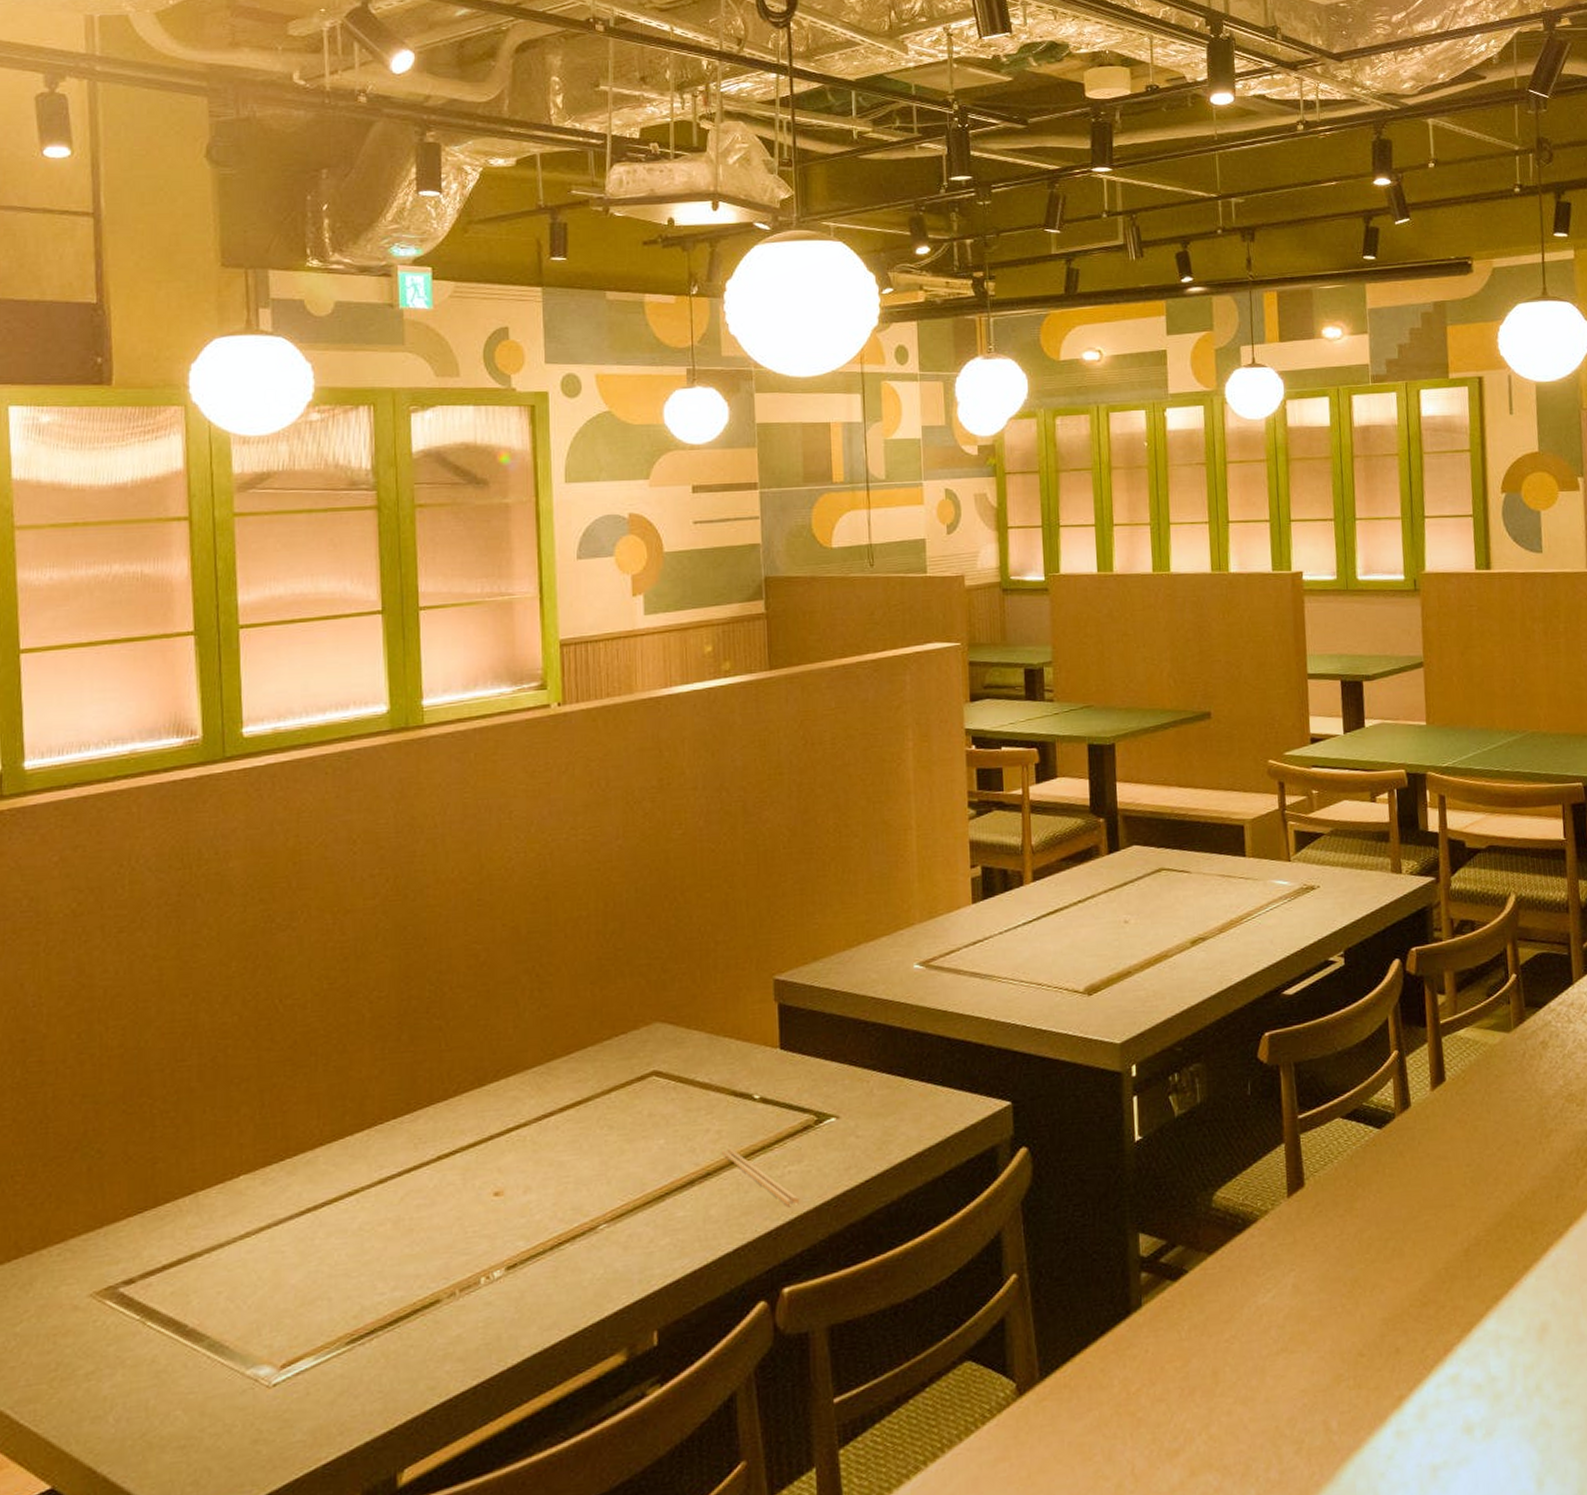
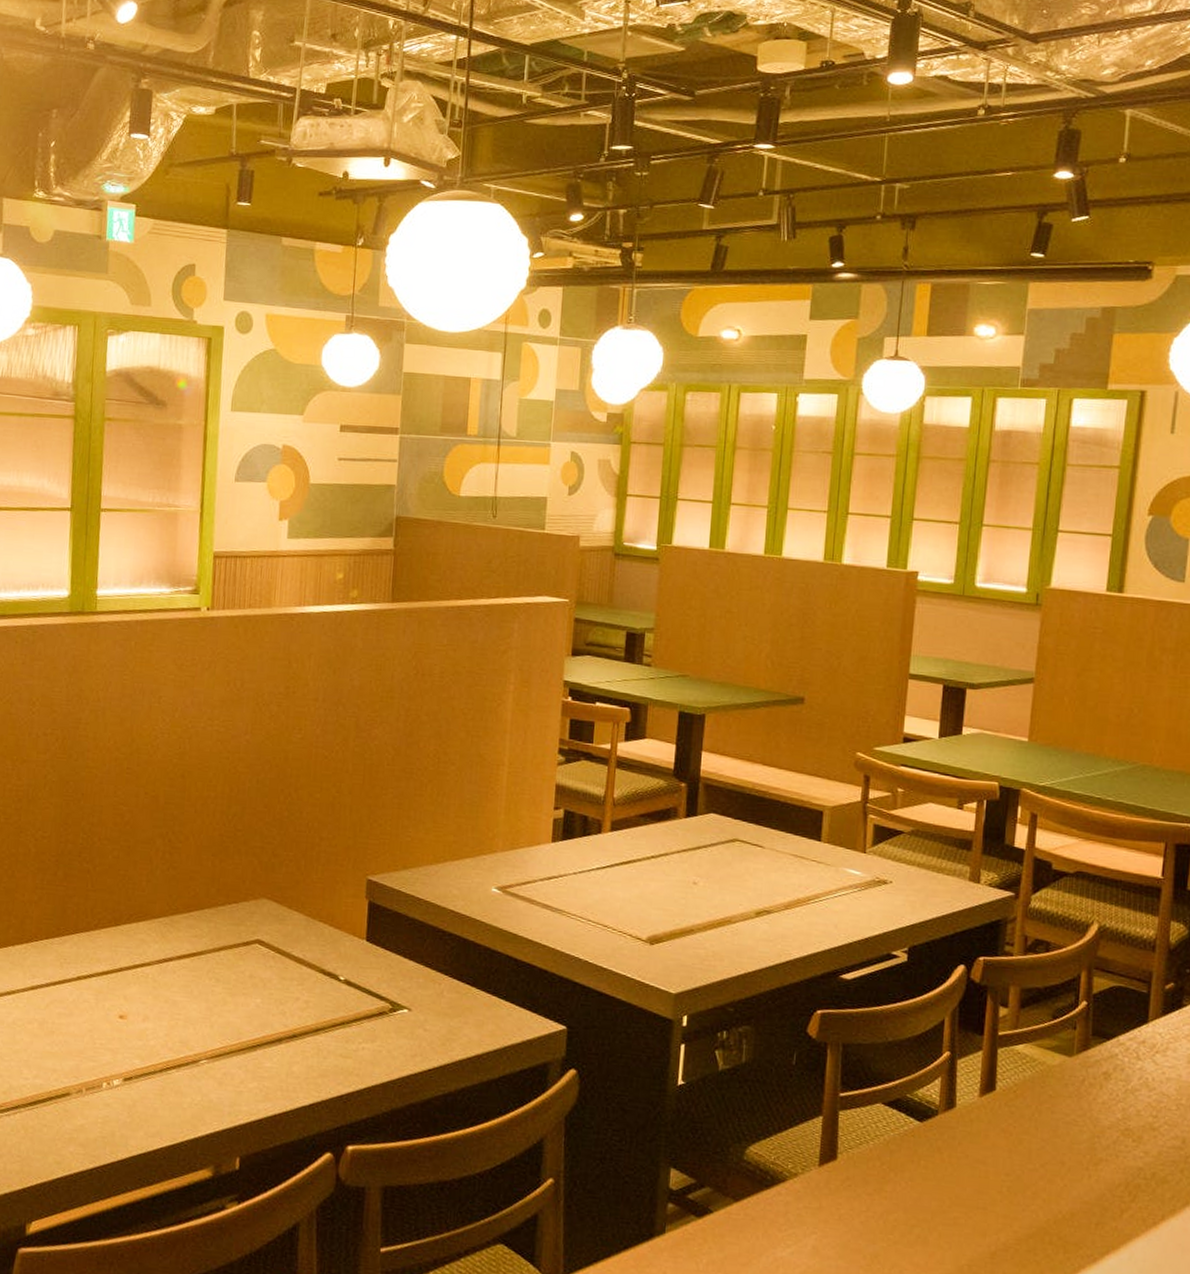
chopsticks: present [721,1148,800,1206] -> none [307,1018,370,1077]

